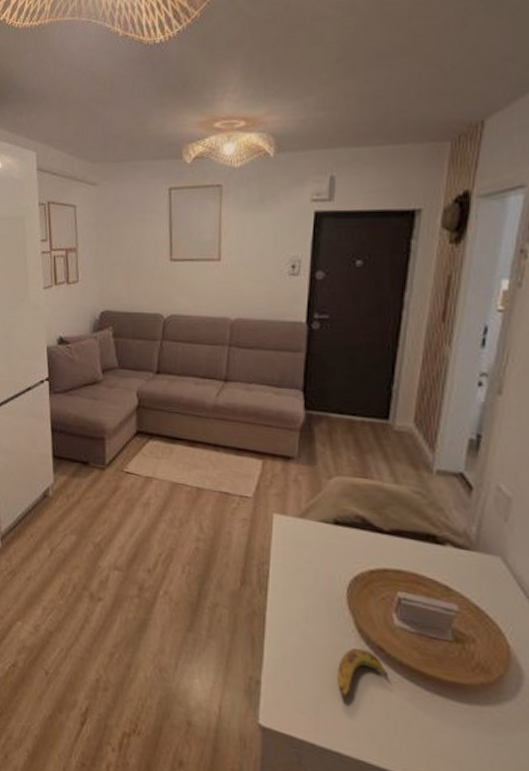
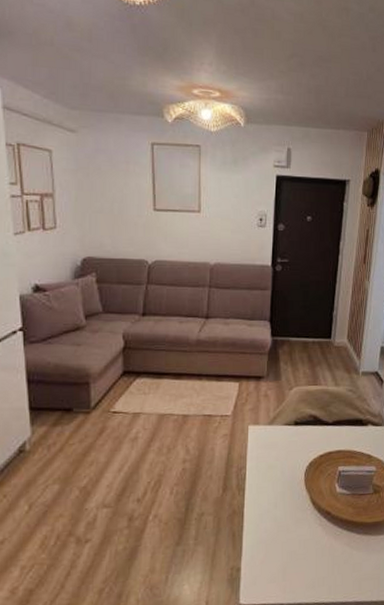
banana: present [337,647,389,698] -> none [299,517,334,559]

